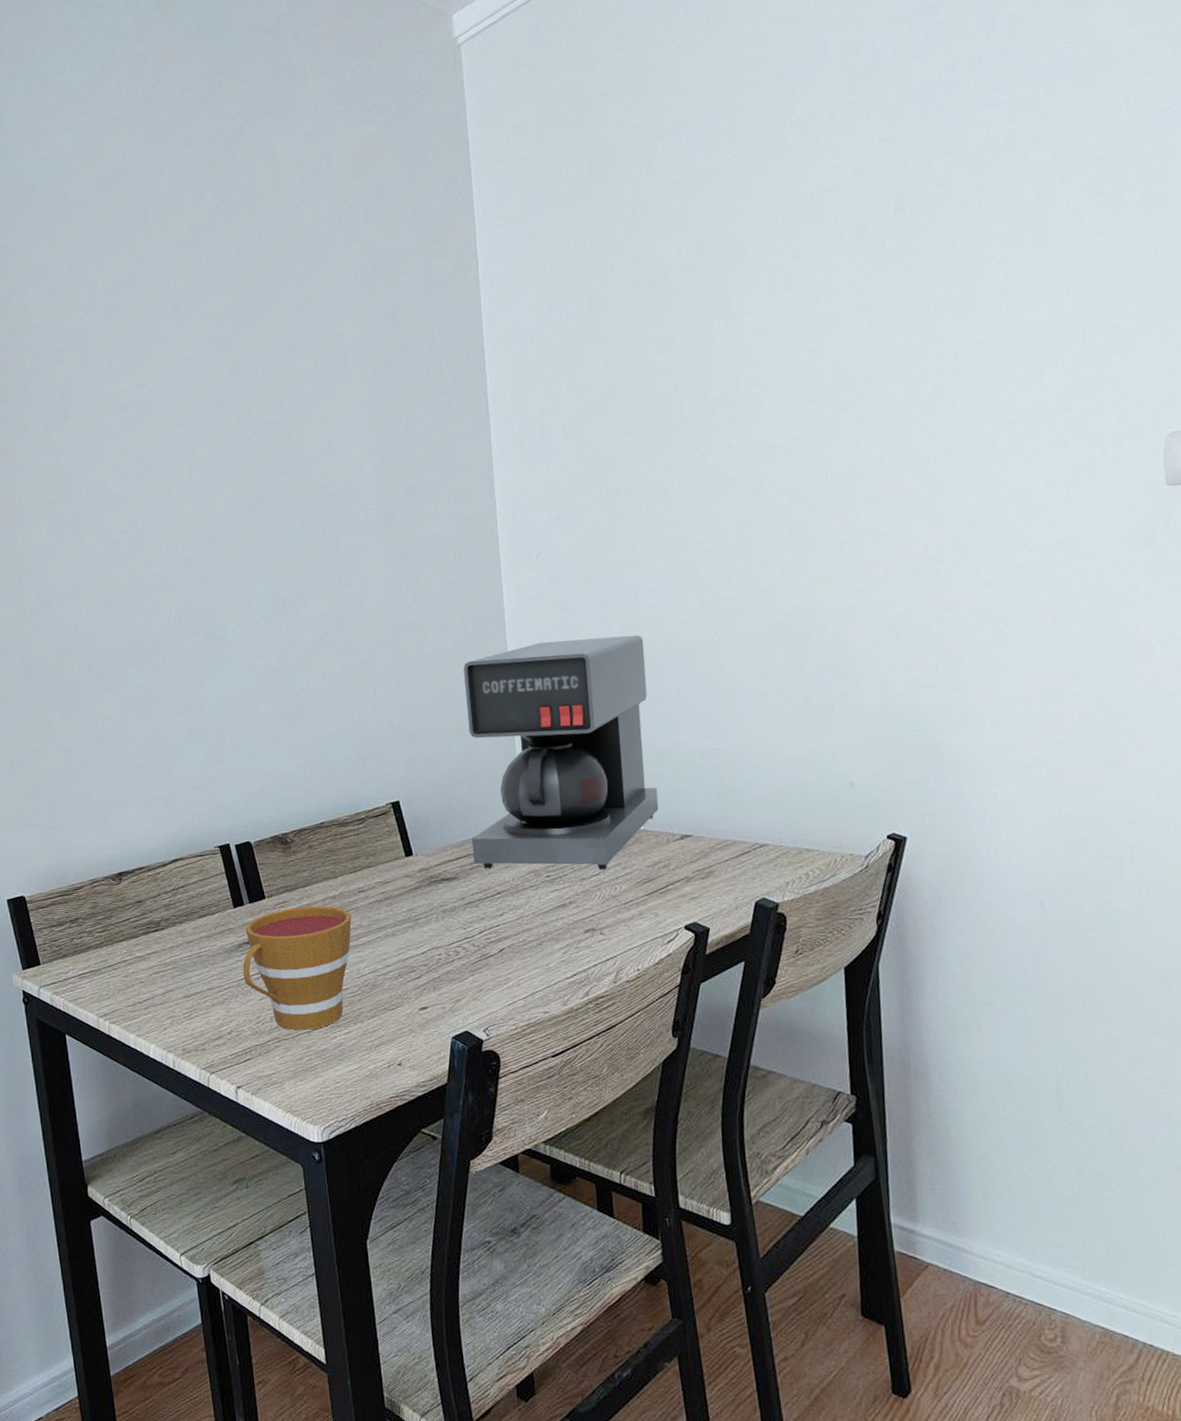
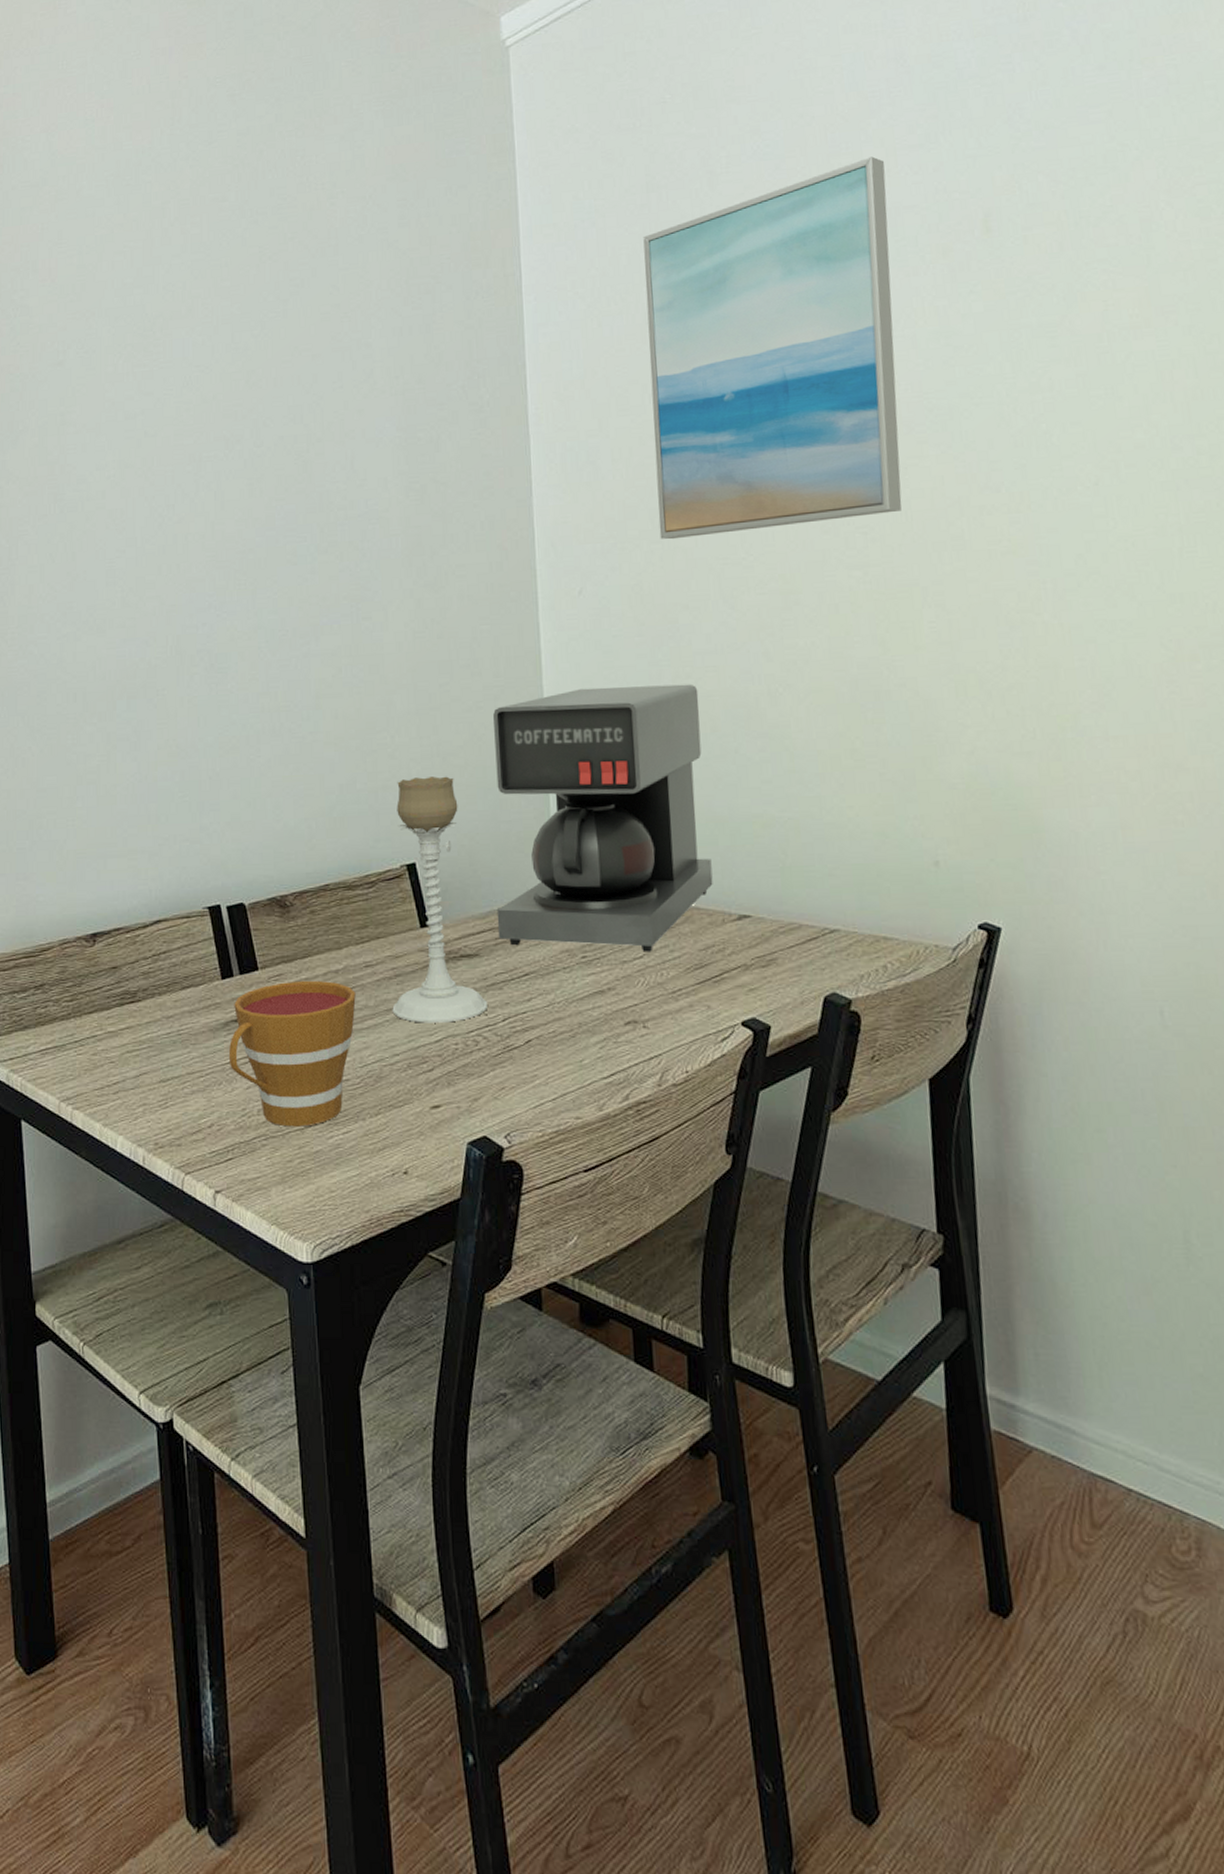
candle holder: none [380,724,466,938] -> present [392,776,487,1023]
wall art: none [588,142,823,506] -> present [643,156,902,540]

